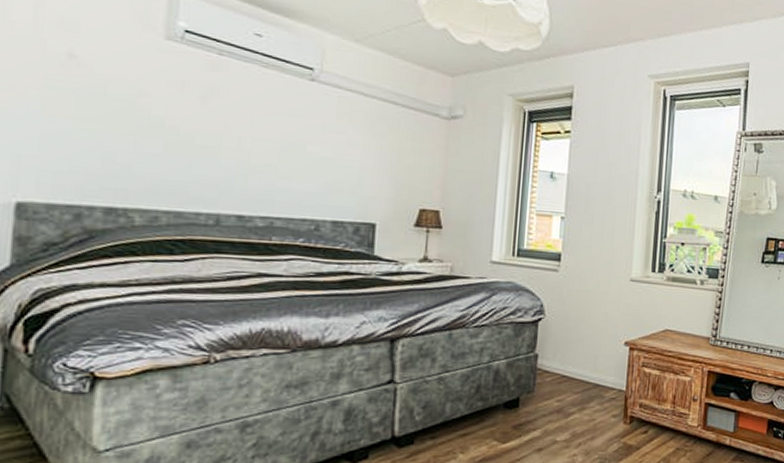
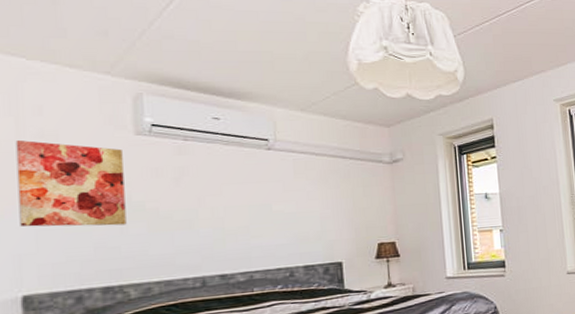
wall art: none [24,25,148,141] -> present [15,140,127,227]

